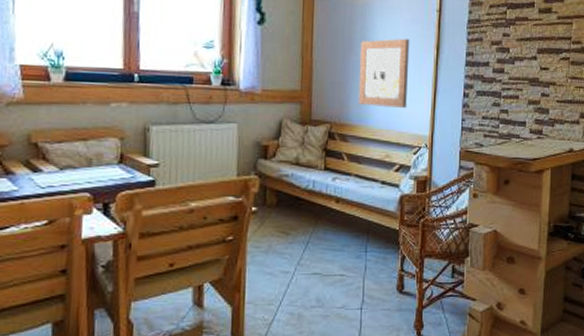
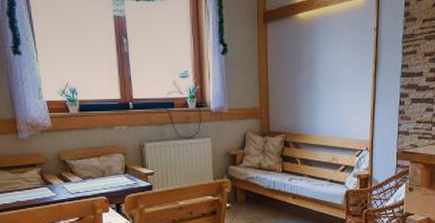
wall art: present [358,38,410,108] -> none [307,56,351,118]

